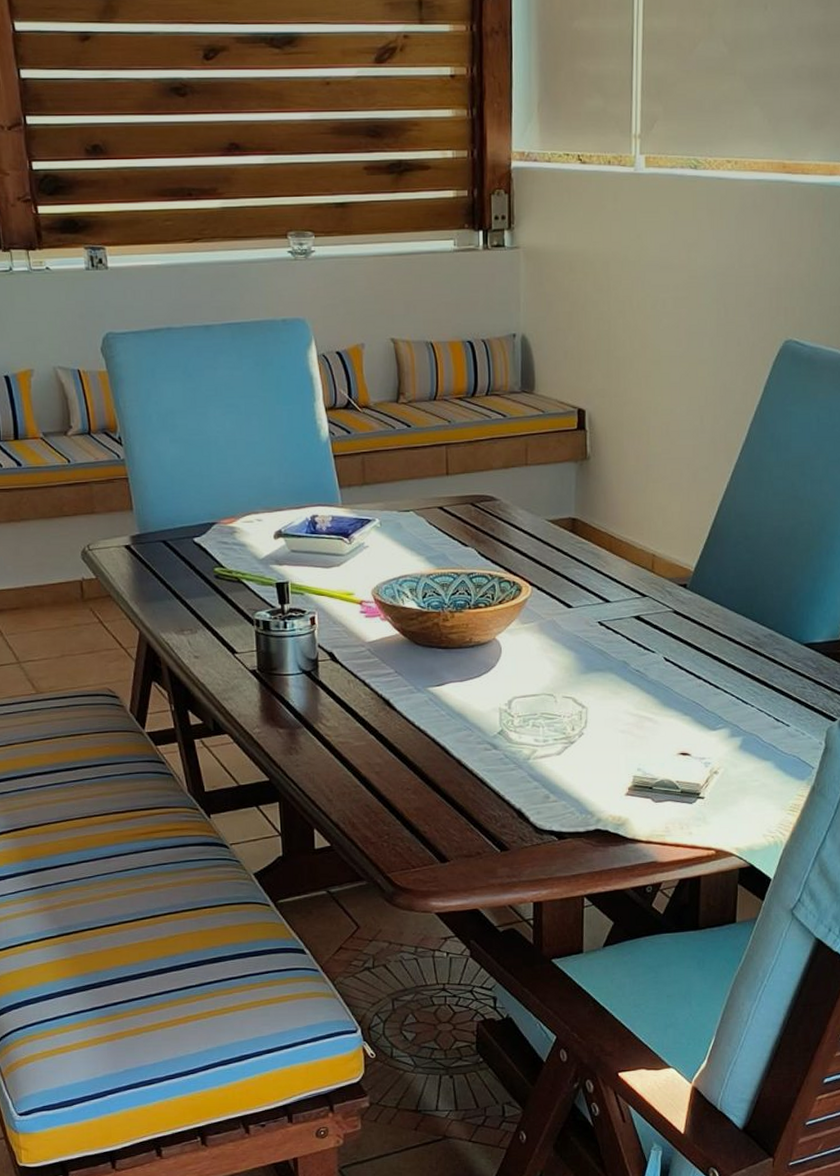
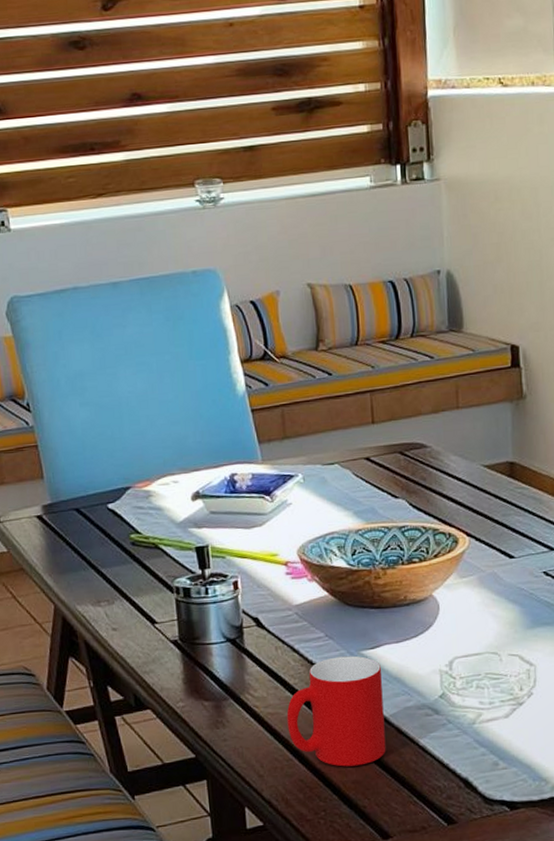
cup: none [356,692,447,795] -> present [286,655,386,767]

